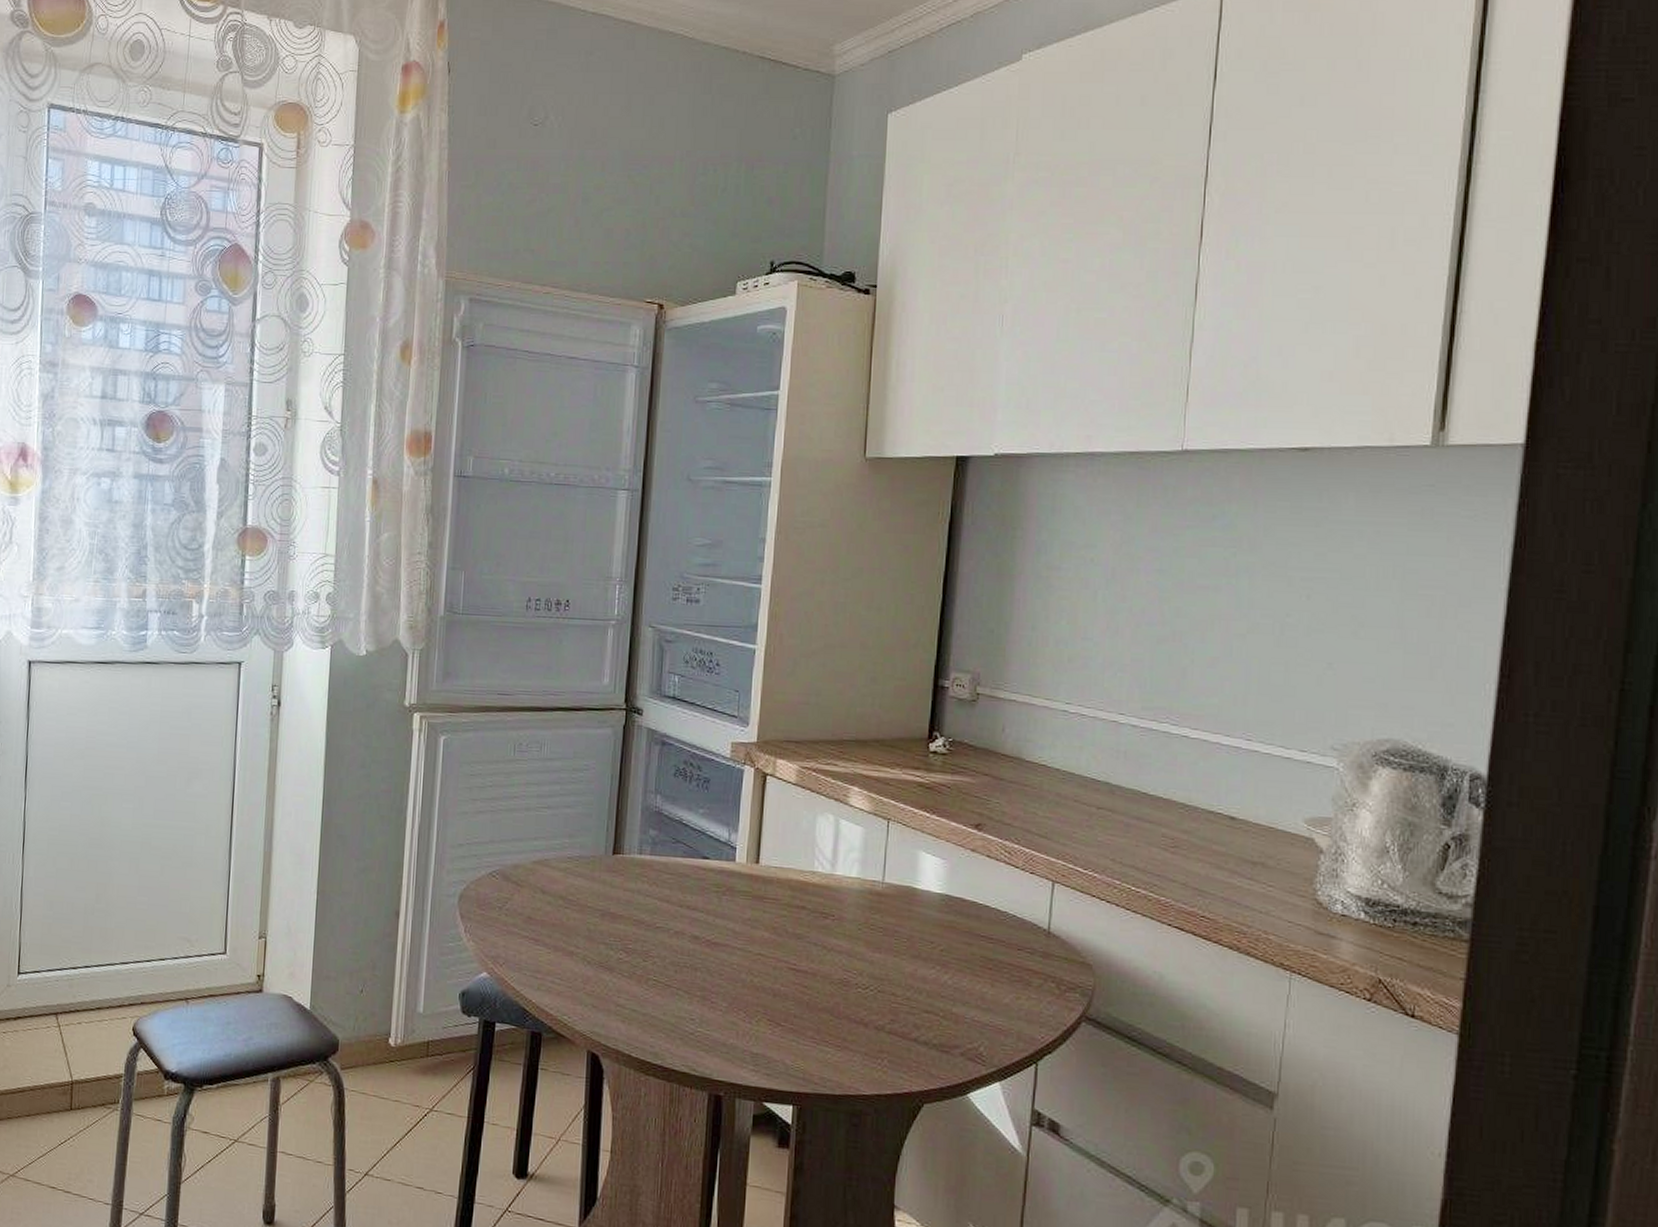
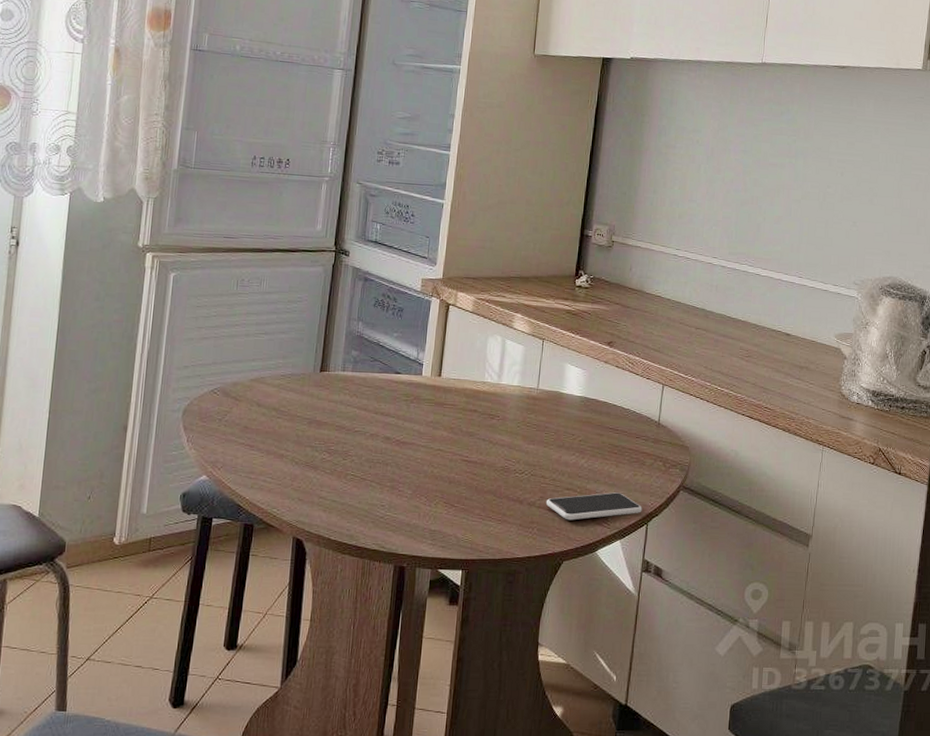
smartphone: none [898,1019,1029,1053] -> present [545,492,642,521]

